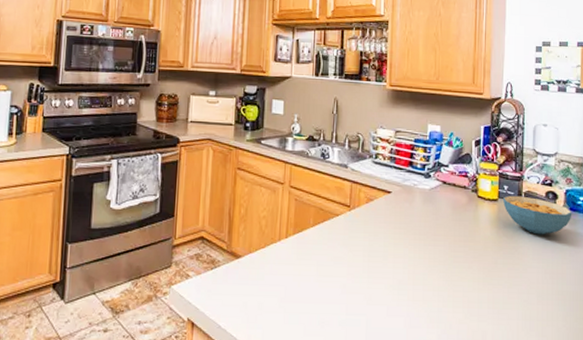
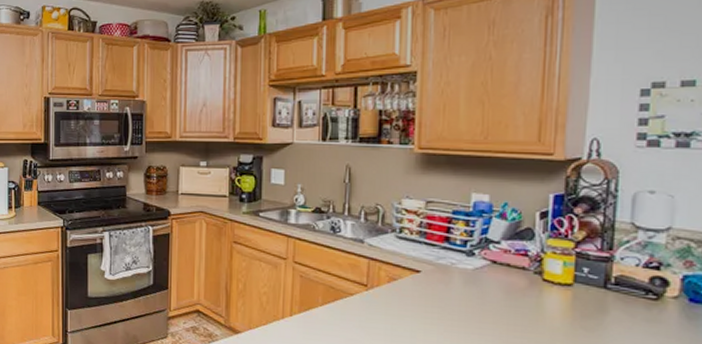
cereal bowl: present [503,195,572,235] -> none [581,279,693,331]

